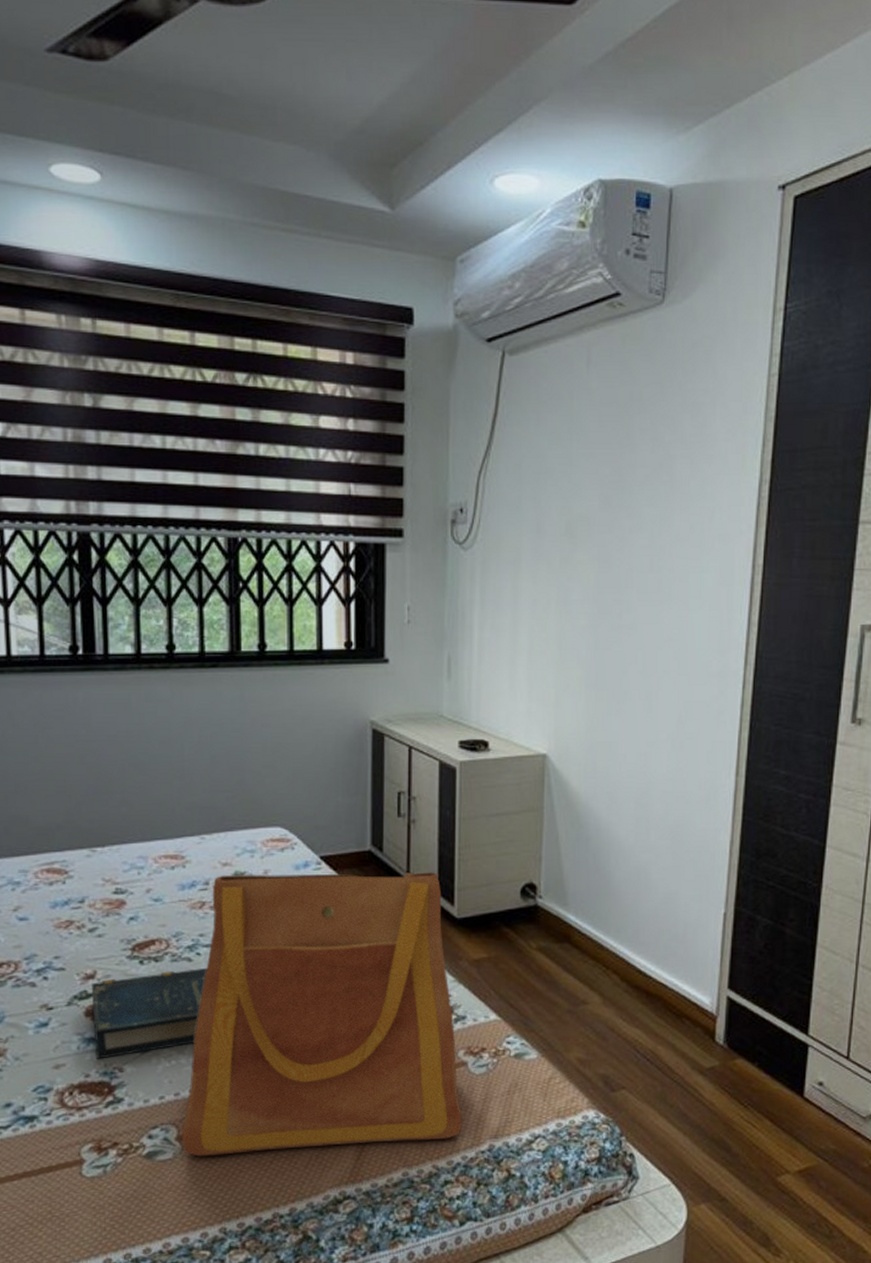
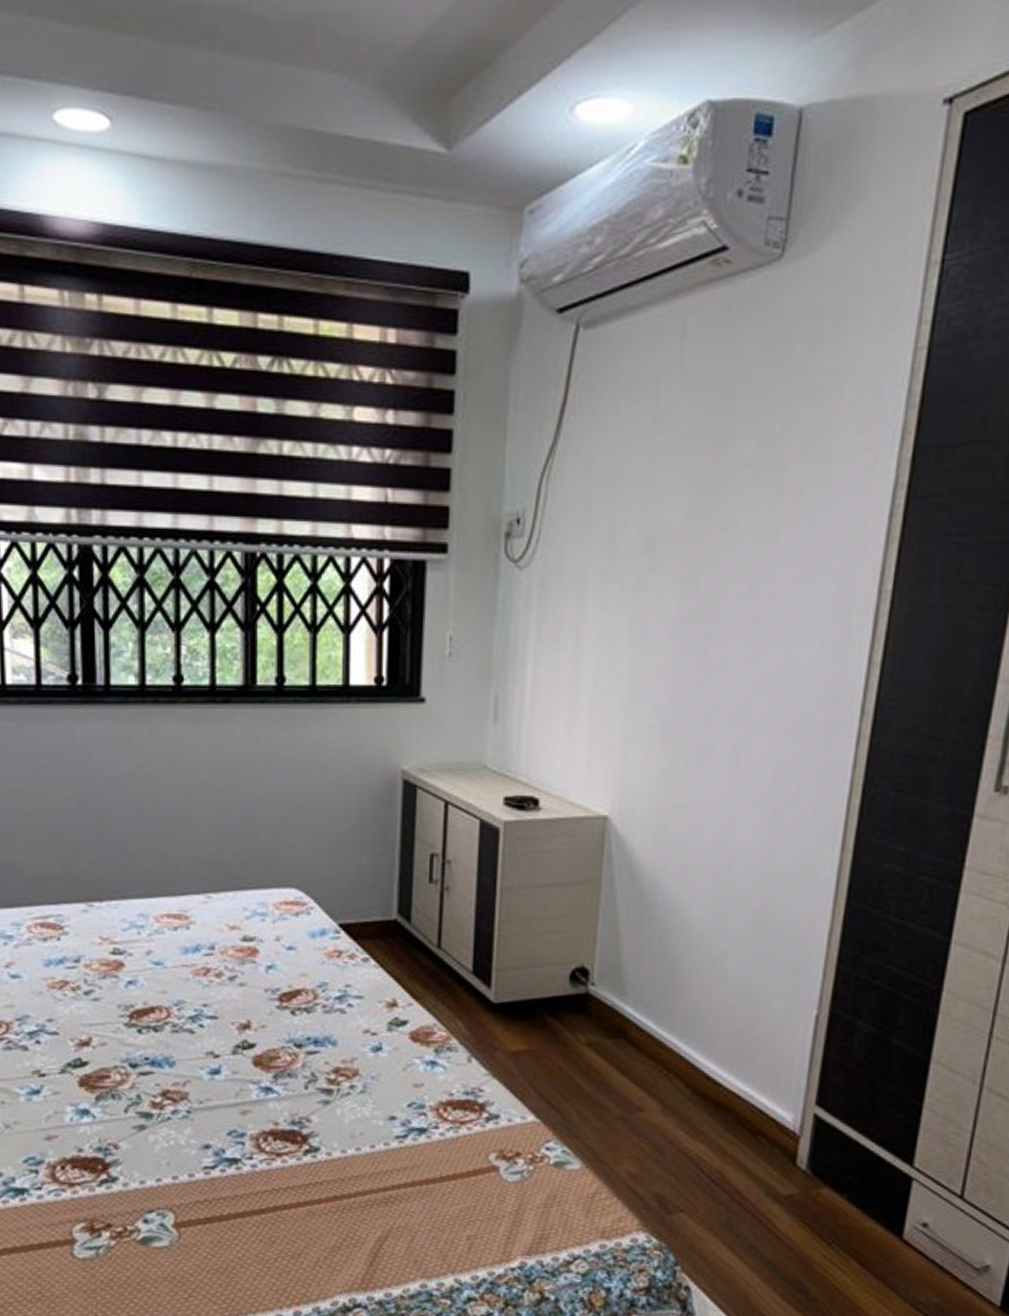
book: present [92,967,207,1059] -> none [87,1041,211,1134]
tote bag: present [181,872,463,1157] -> none [178,940,491,1252]

